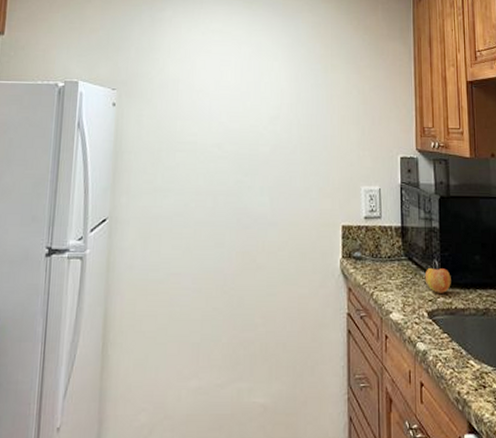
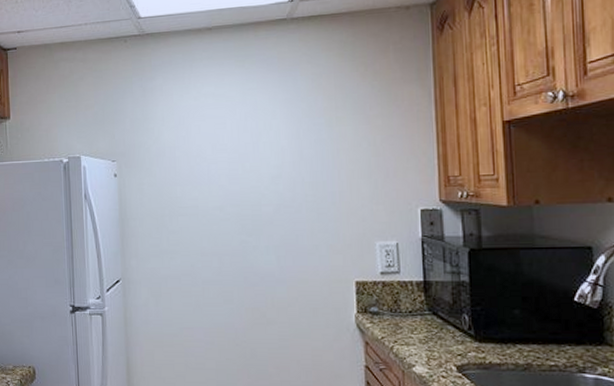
fruit: present [424,268,451,293] -> none [452,323,484,348]

